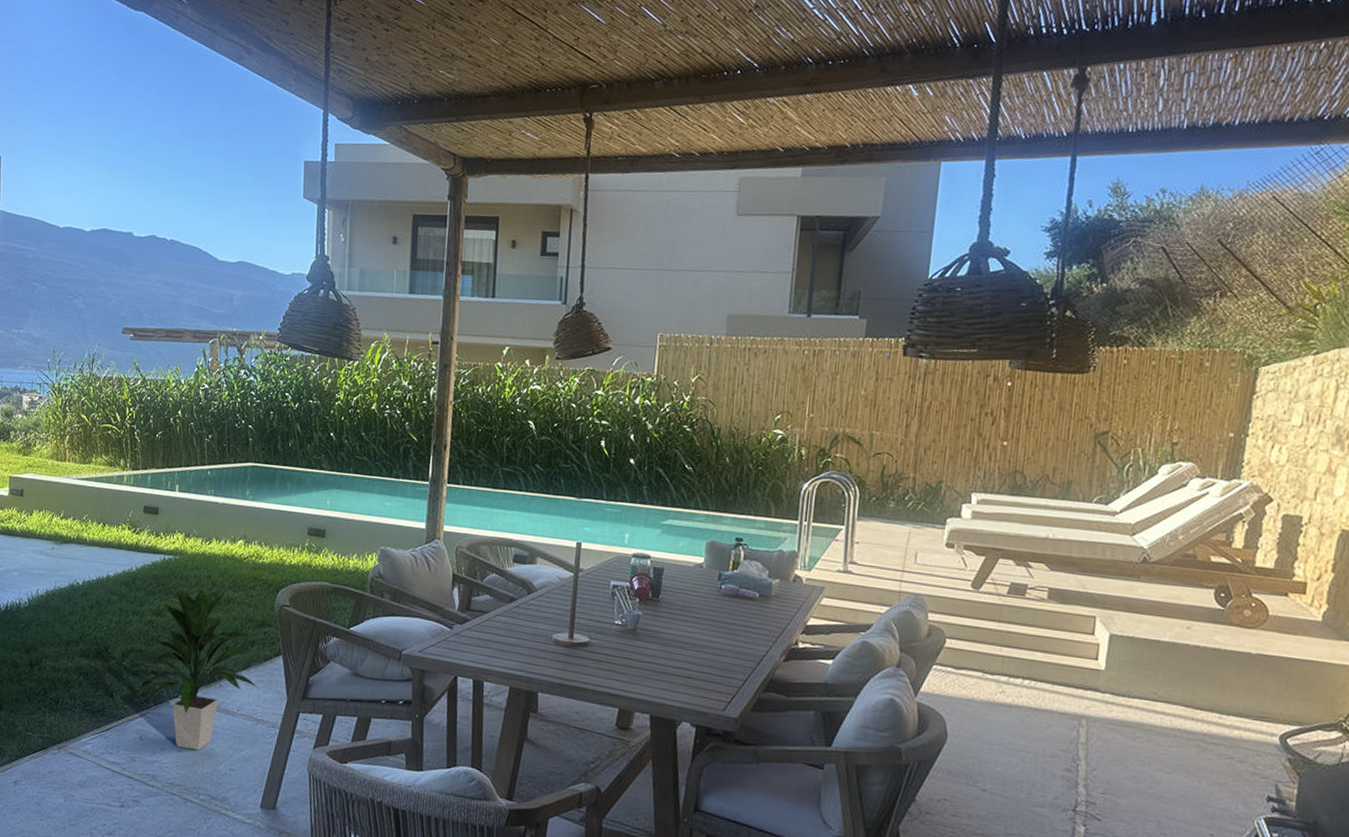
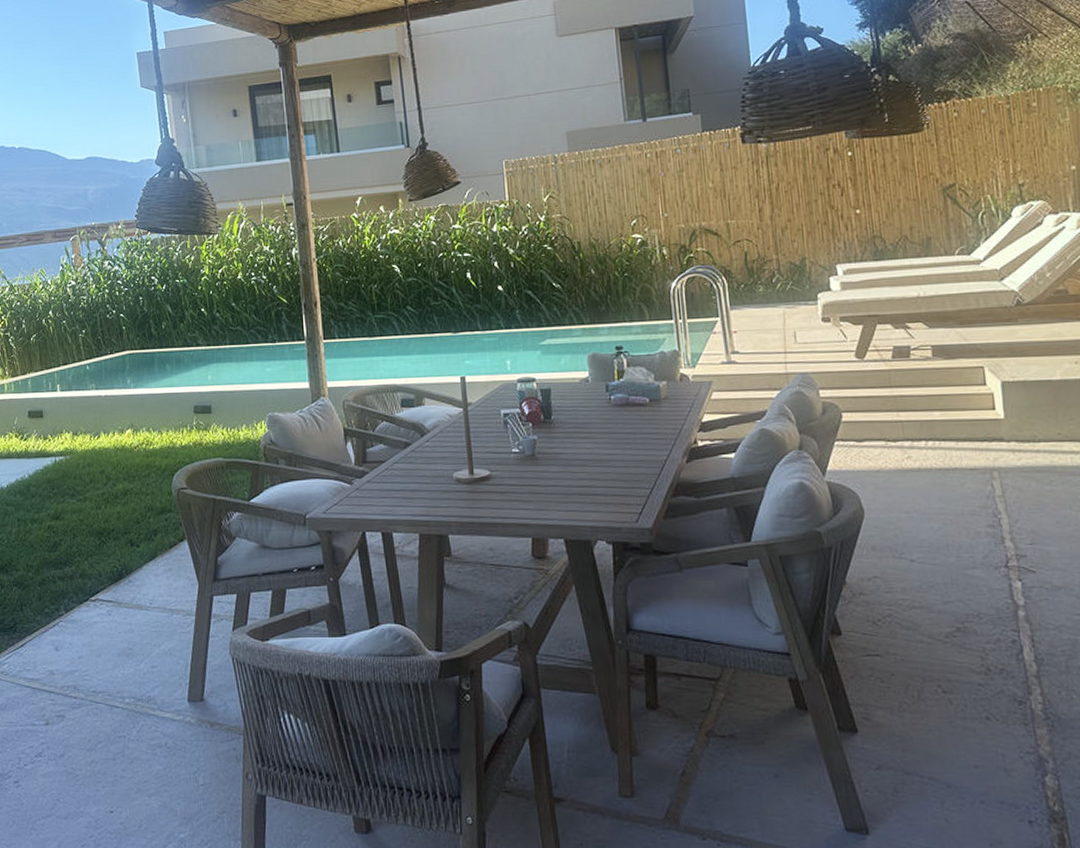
indoor plant: present [137,586,258,751] -> none [45,482,168,653]

